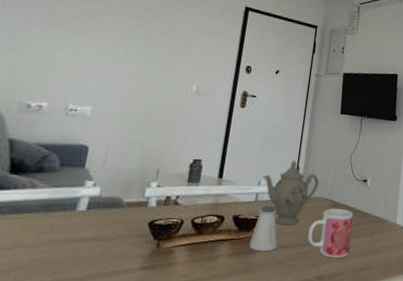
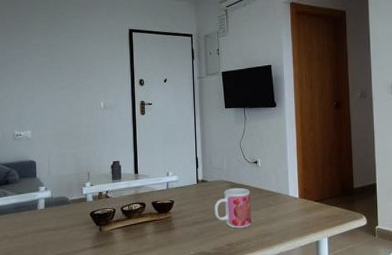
saltshaker: present [248,205,278,252] -> none [168,191,191,228]
teapot: present [262,160,320,226] -> none [169,152,217,206]

